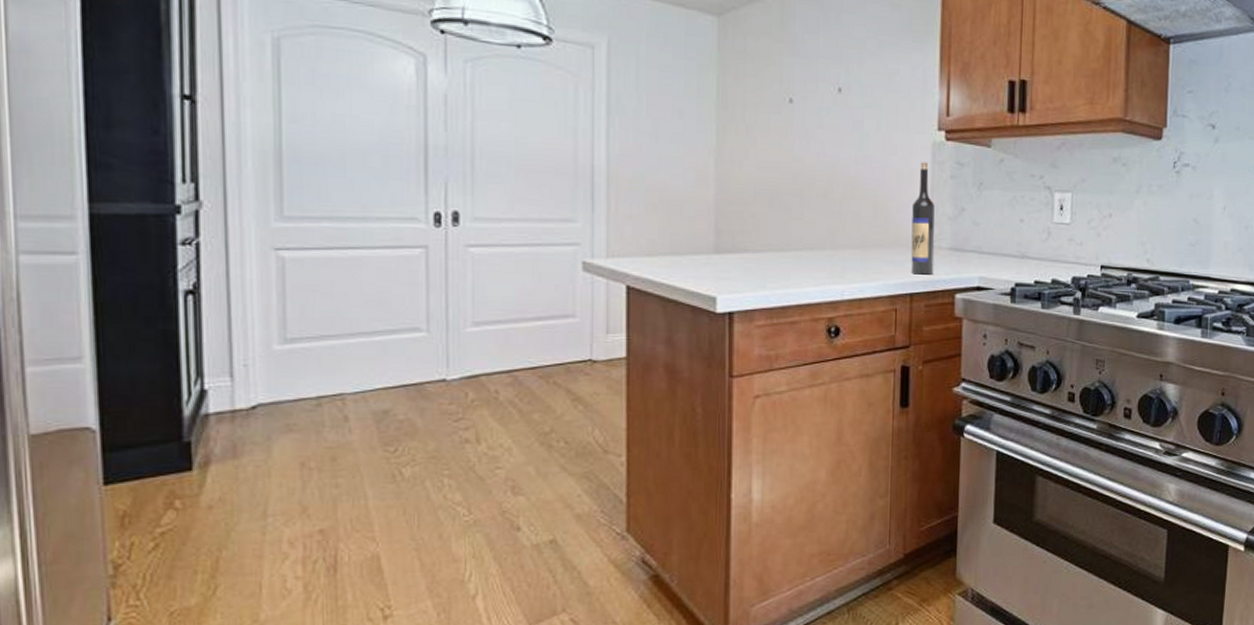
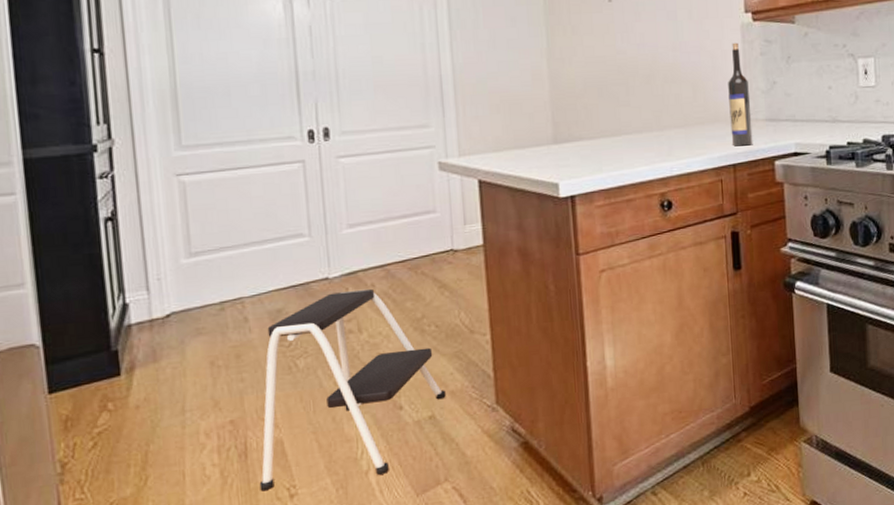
step stool: none [349,395,571,610] -> present [259,288,446,492]

